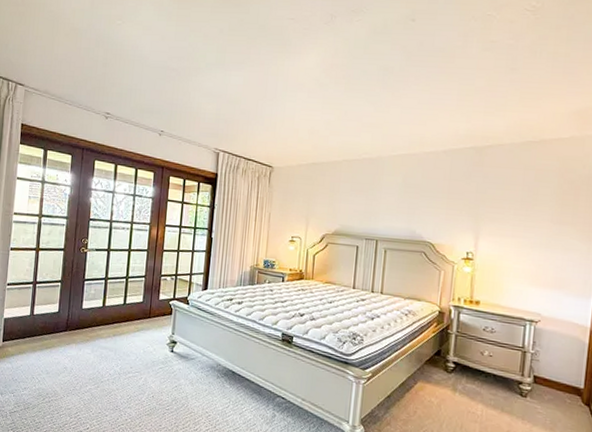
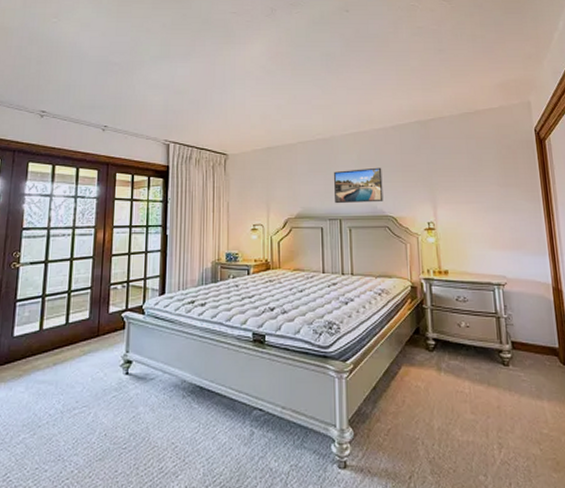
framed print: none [373,192,427,227] -> present [334,167,383,204]

